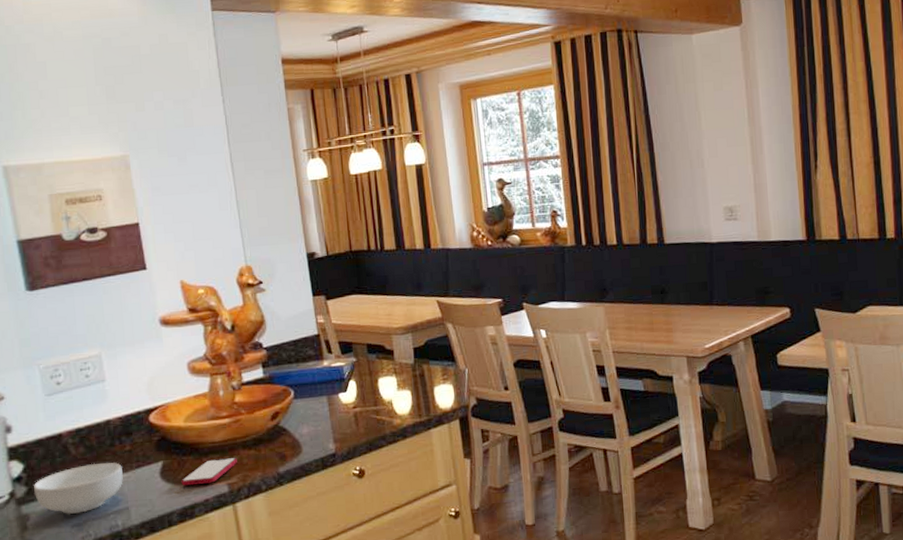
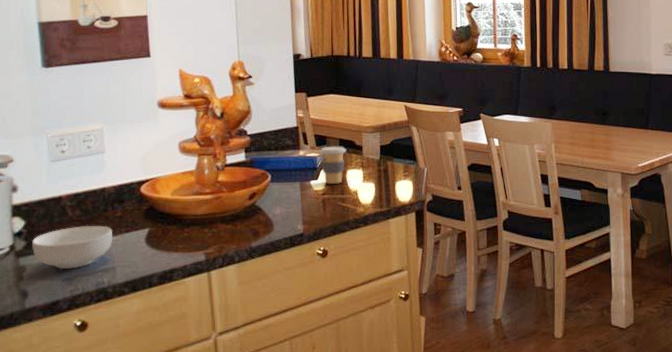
smartphone: present [181,458,237,486] -> none [164,230,215,252]
coffee cup: none [345,352,376,396] -> present [319,146,346,185]

